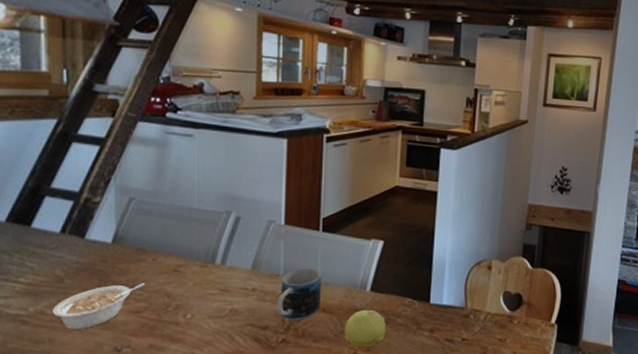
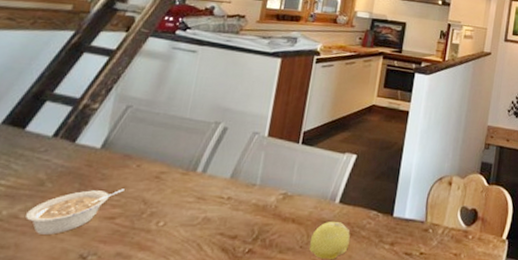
mug: present [277,268,321,320] -> none [248,179,295,230]

